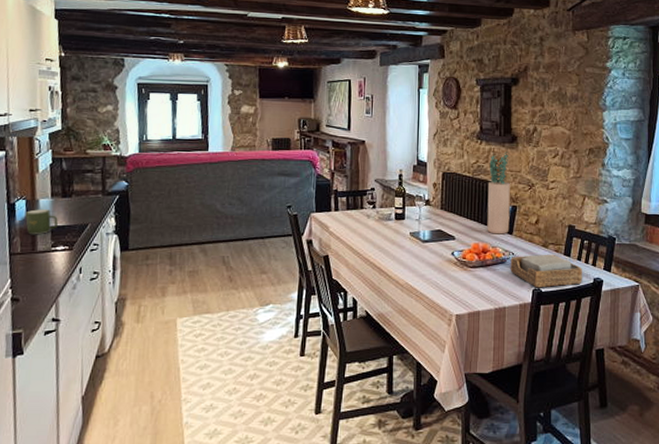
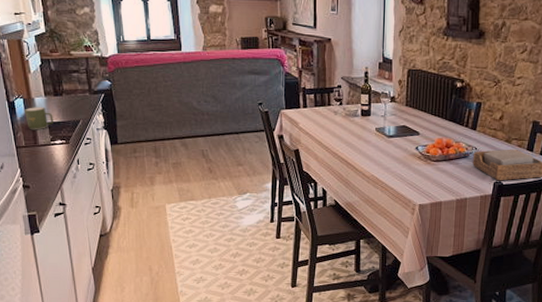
vase: present [487,147,511,235] -> none [451,43,477,130]

